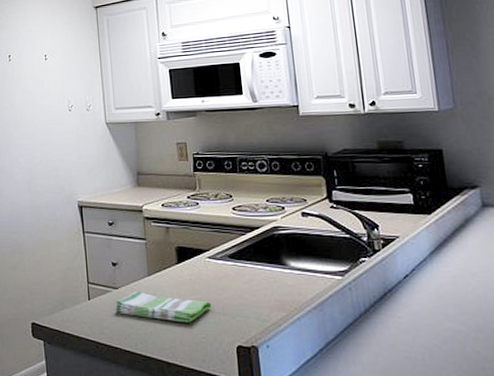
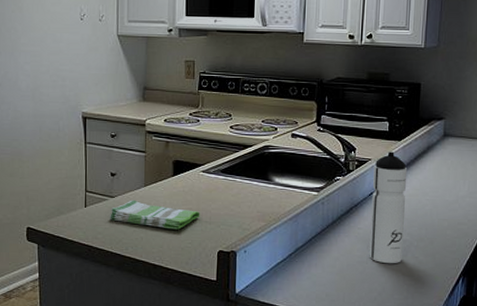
water bottle: none [404,227,460,360] -> present [369,151,408,264]

